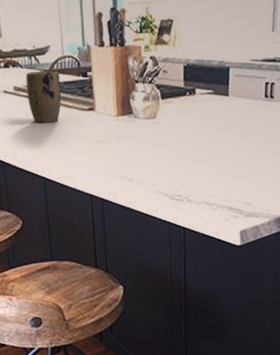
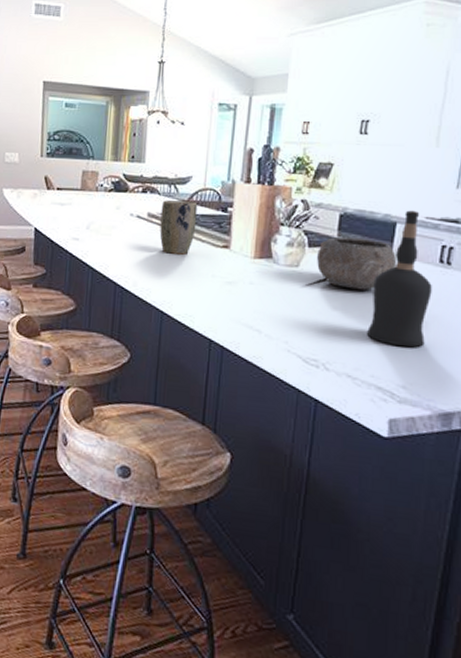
bowl: none [169,85,234,131] -> present [317,236,397,290]
liquor bottle: none [217,55,262,172] -> present [367,210,432,348]

